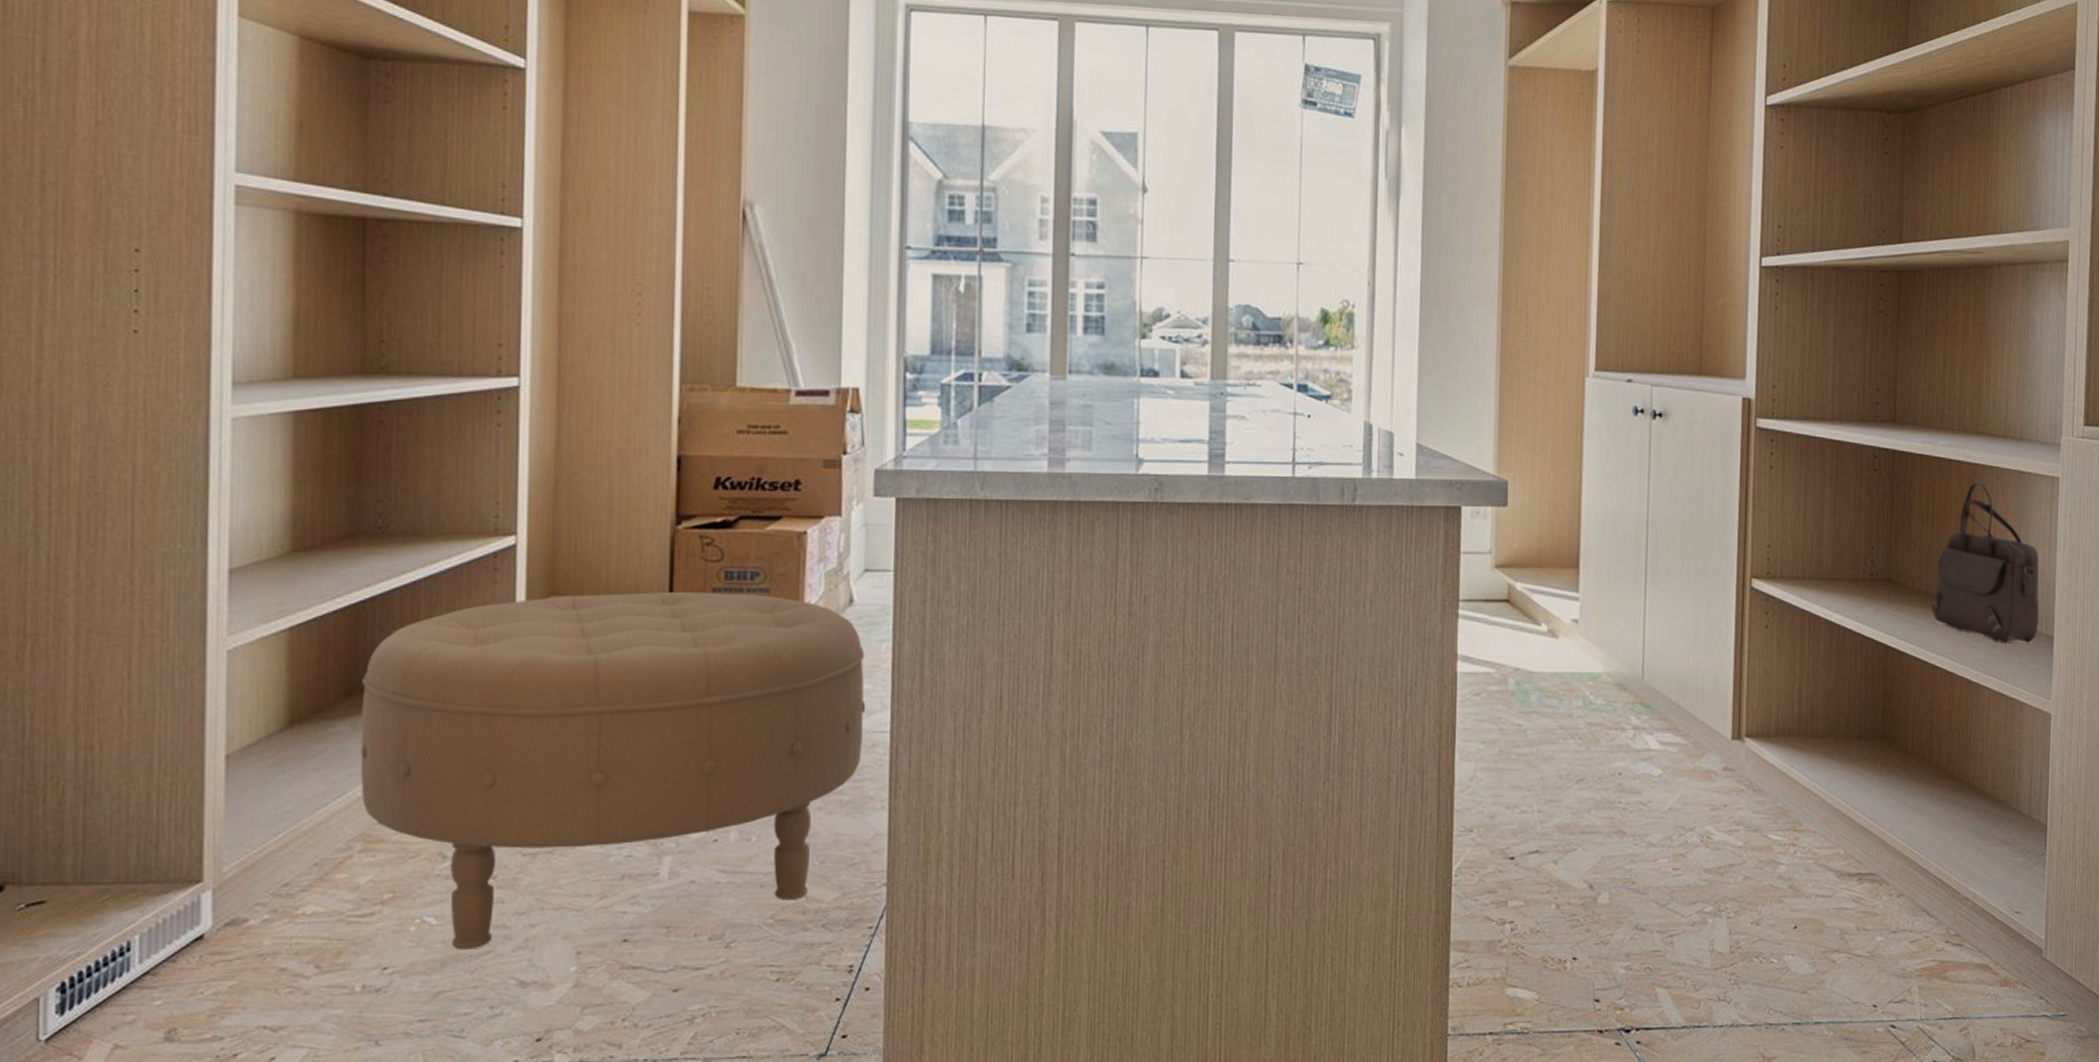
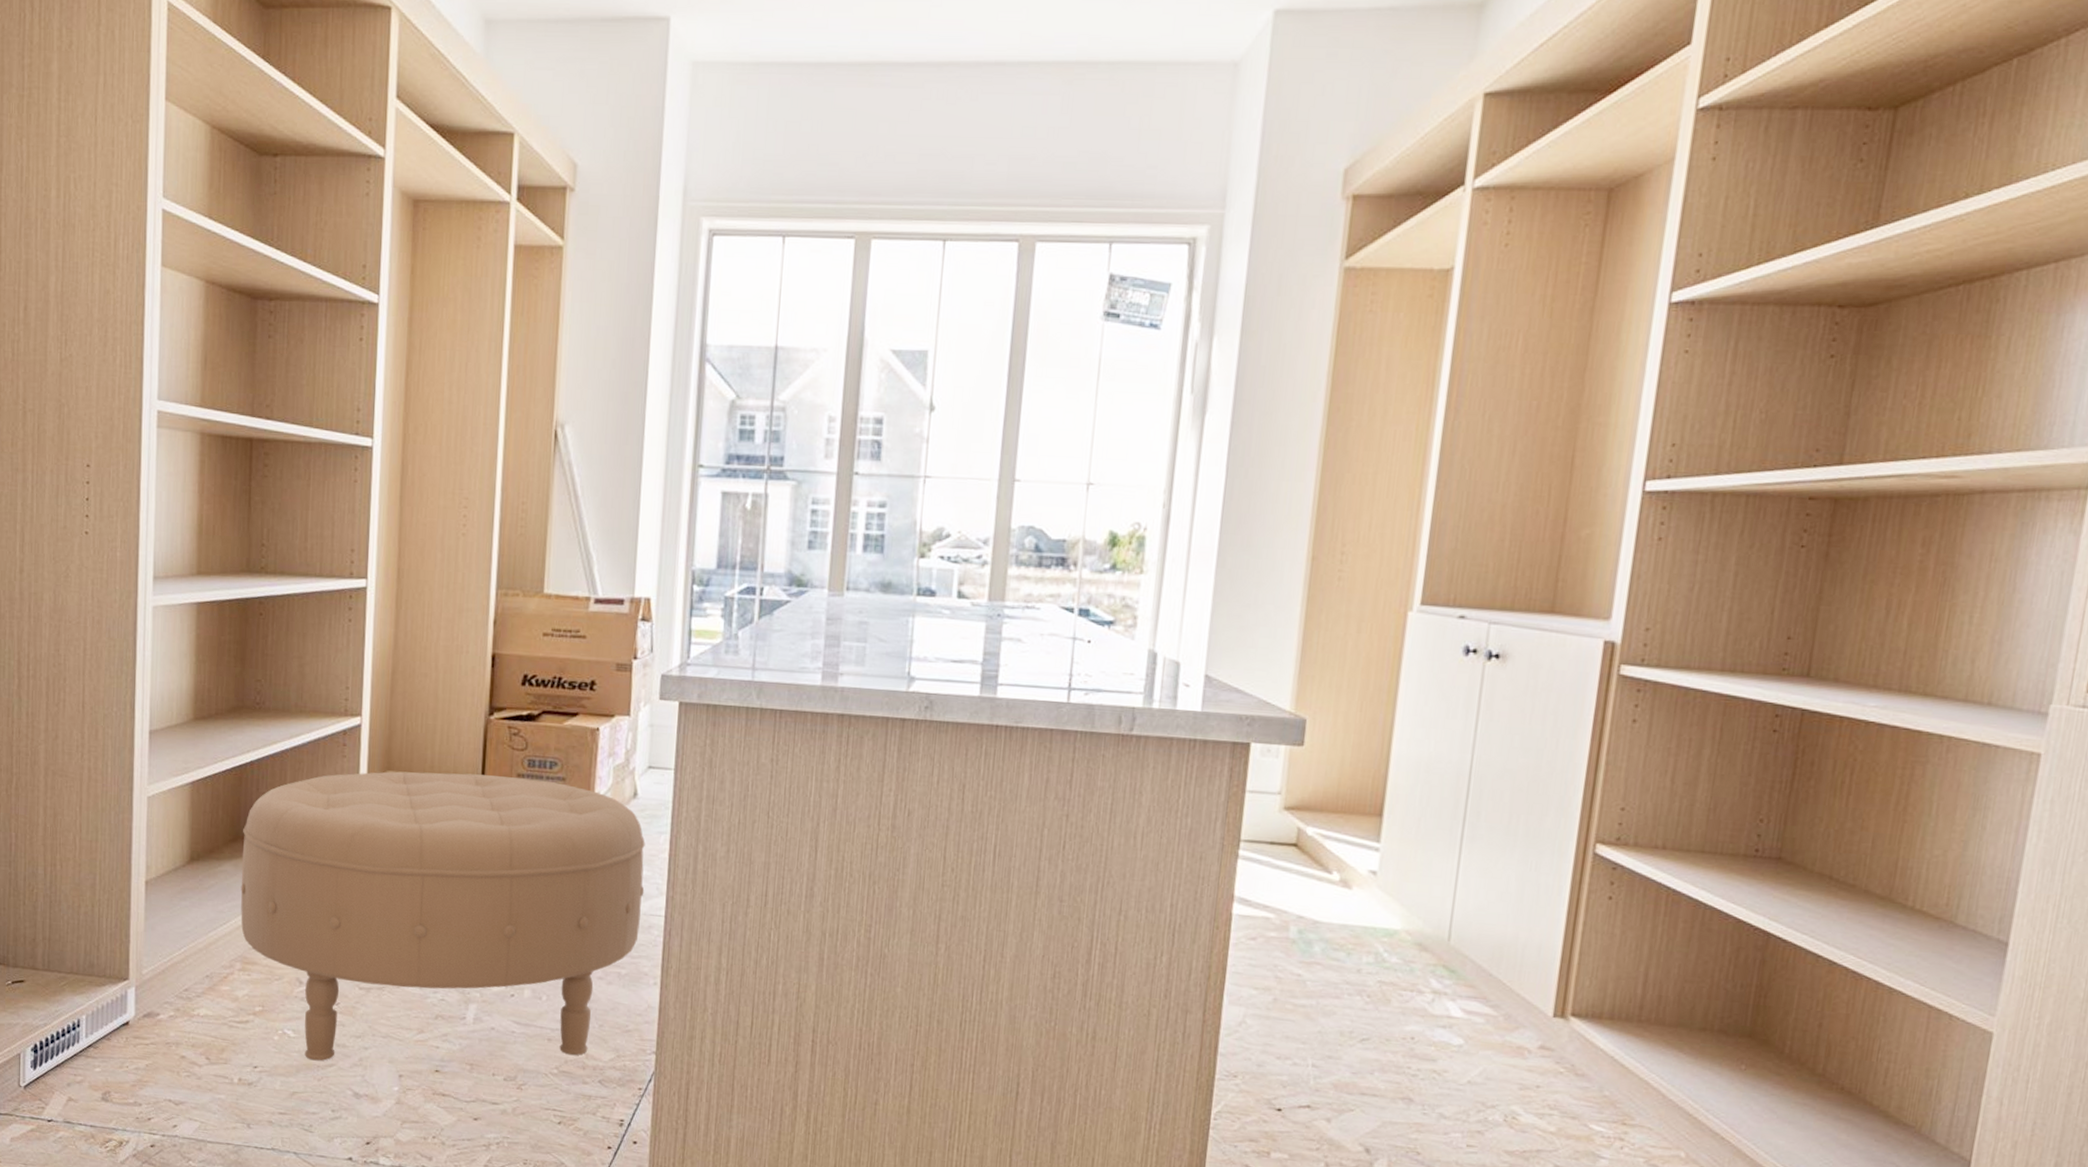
handbag: present [1931,482,2040,644] -> none [1835,753,1998,948]

